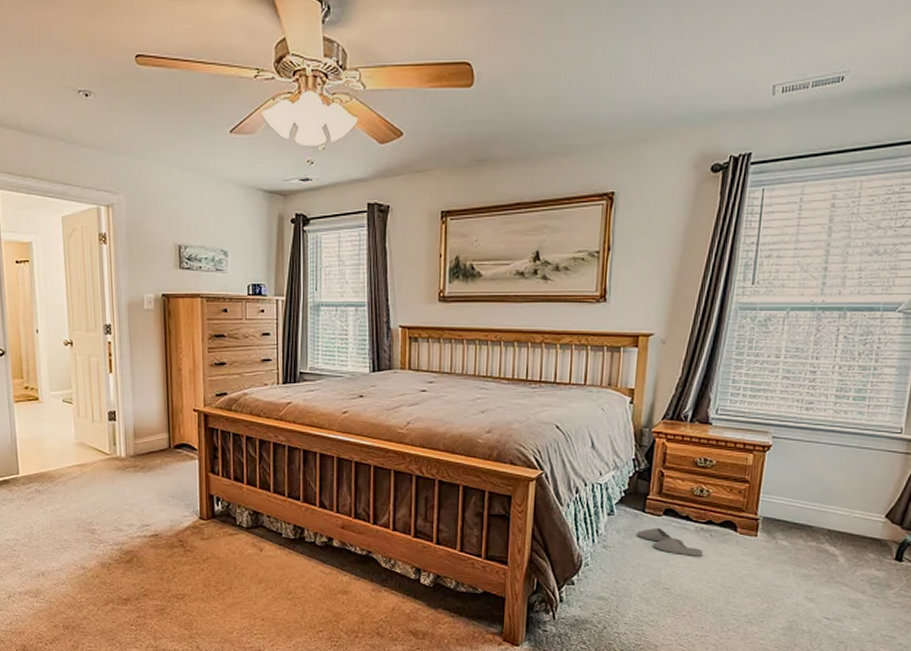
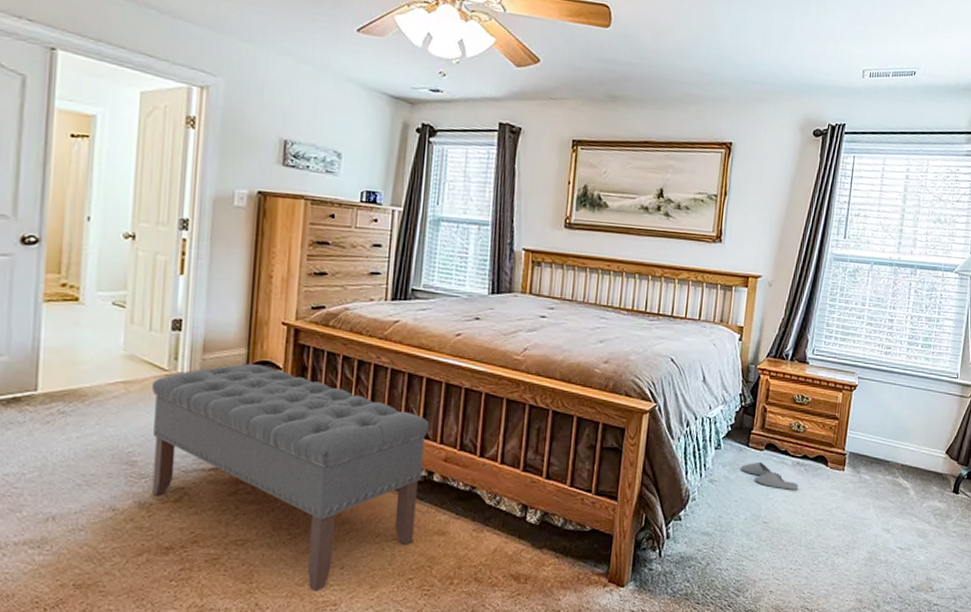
bench: none [99,447,326,639] -> present [151,364,430,592]

